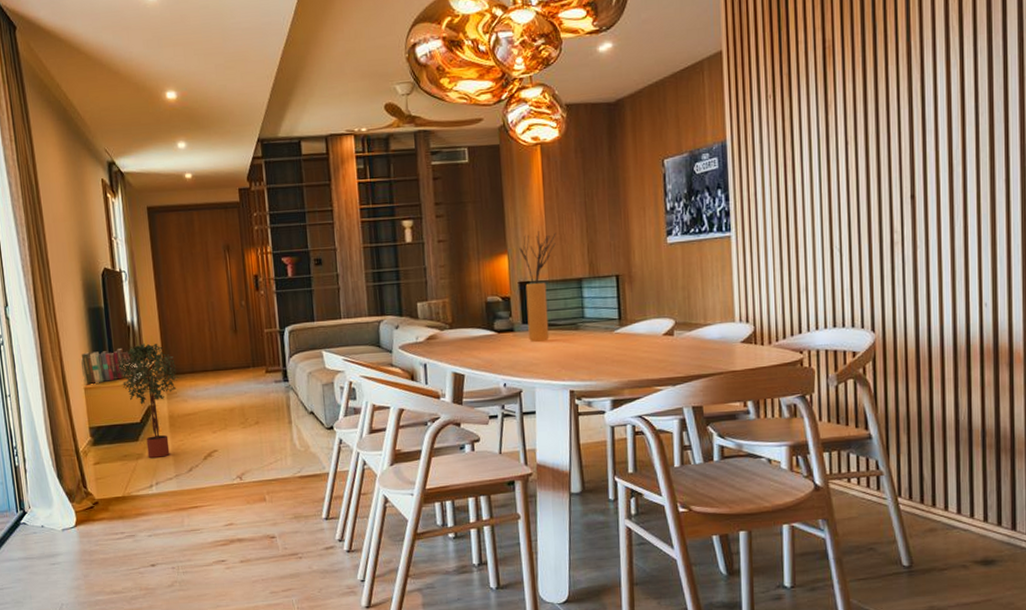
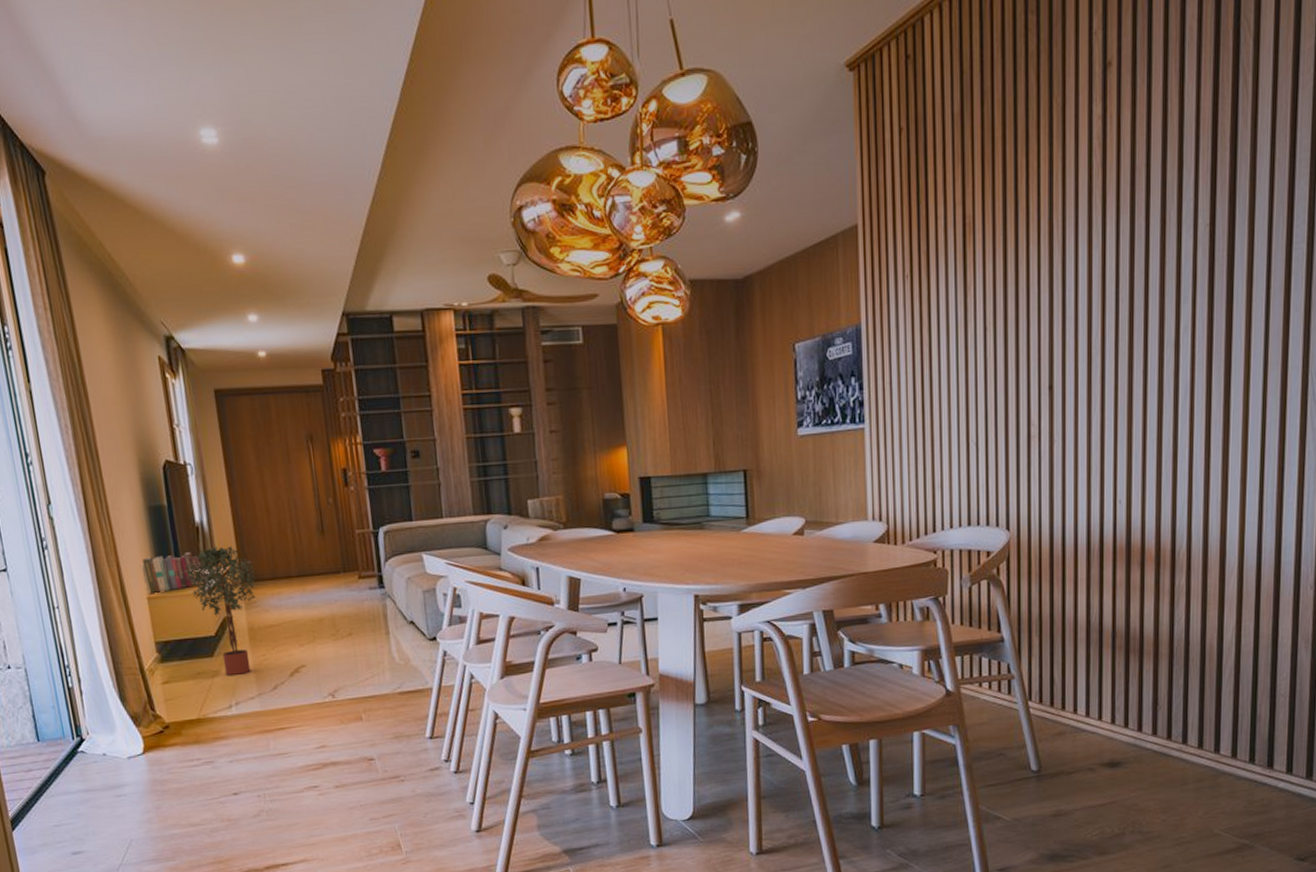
vase: present [519,231,556,342] -> none [639,421,680,543]

